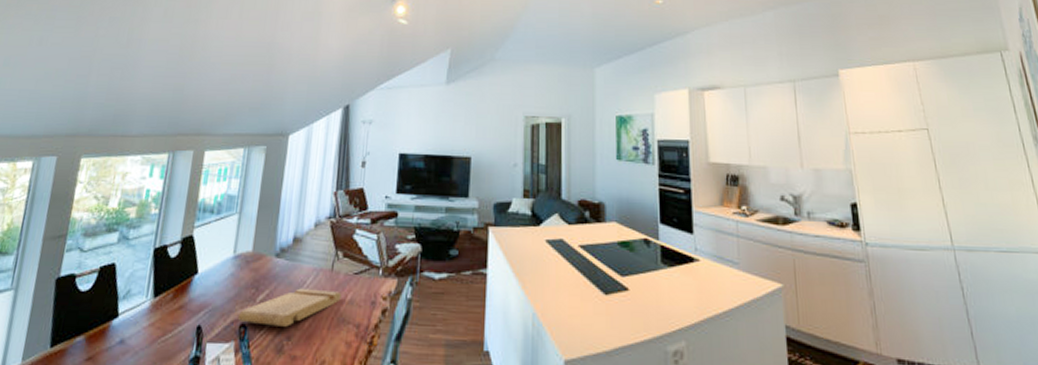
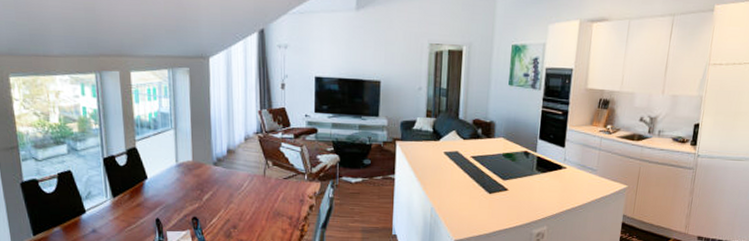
cutting board: present [237,288,342,327] -> none [189,190,275,219]

